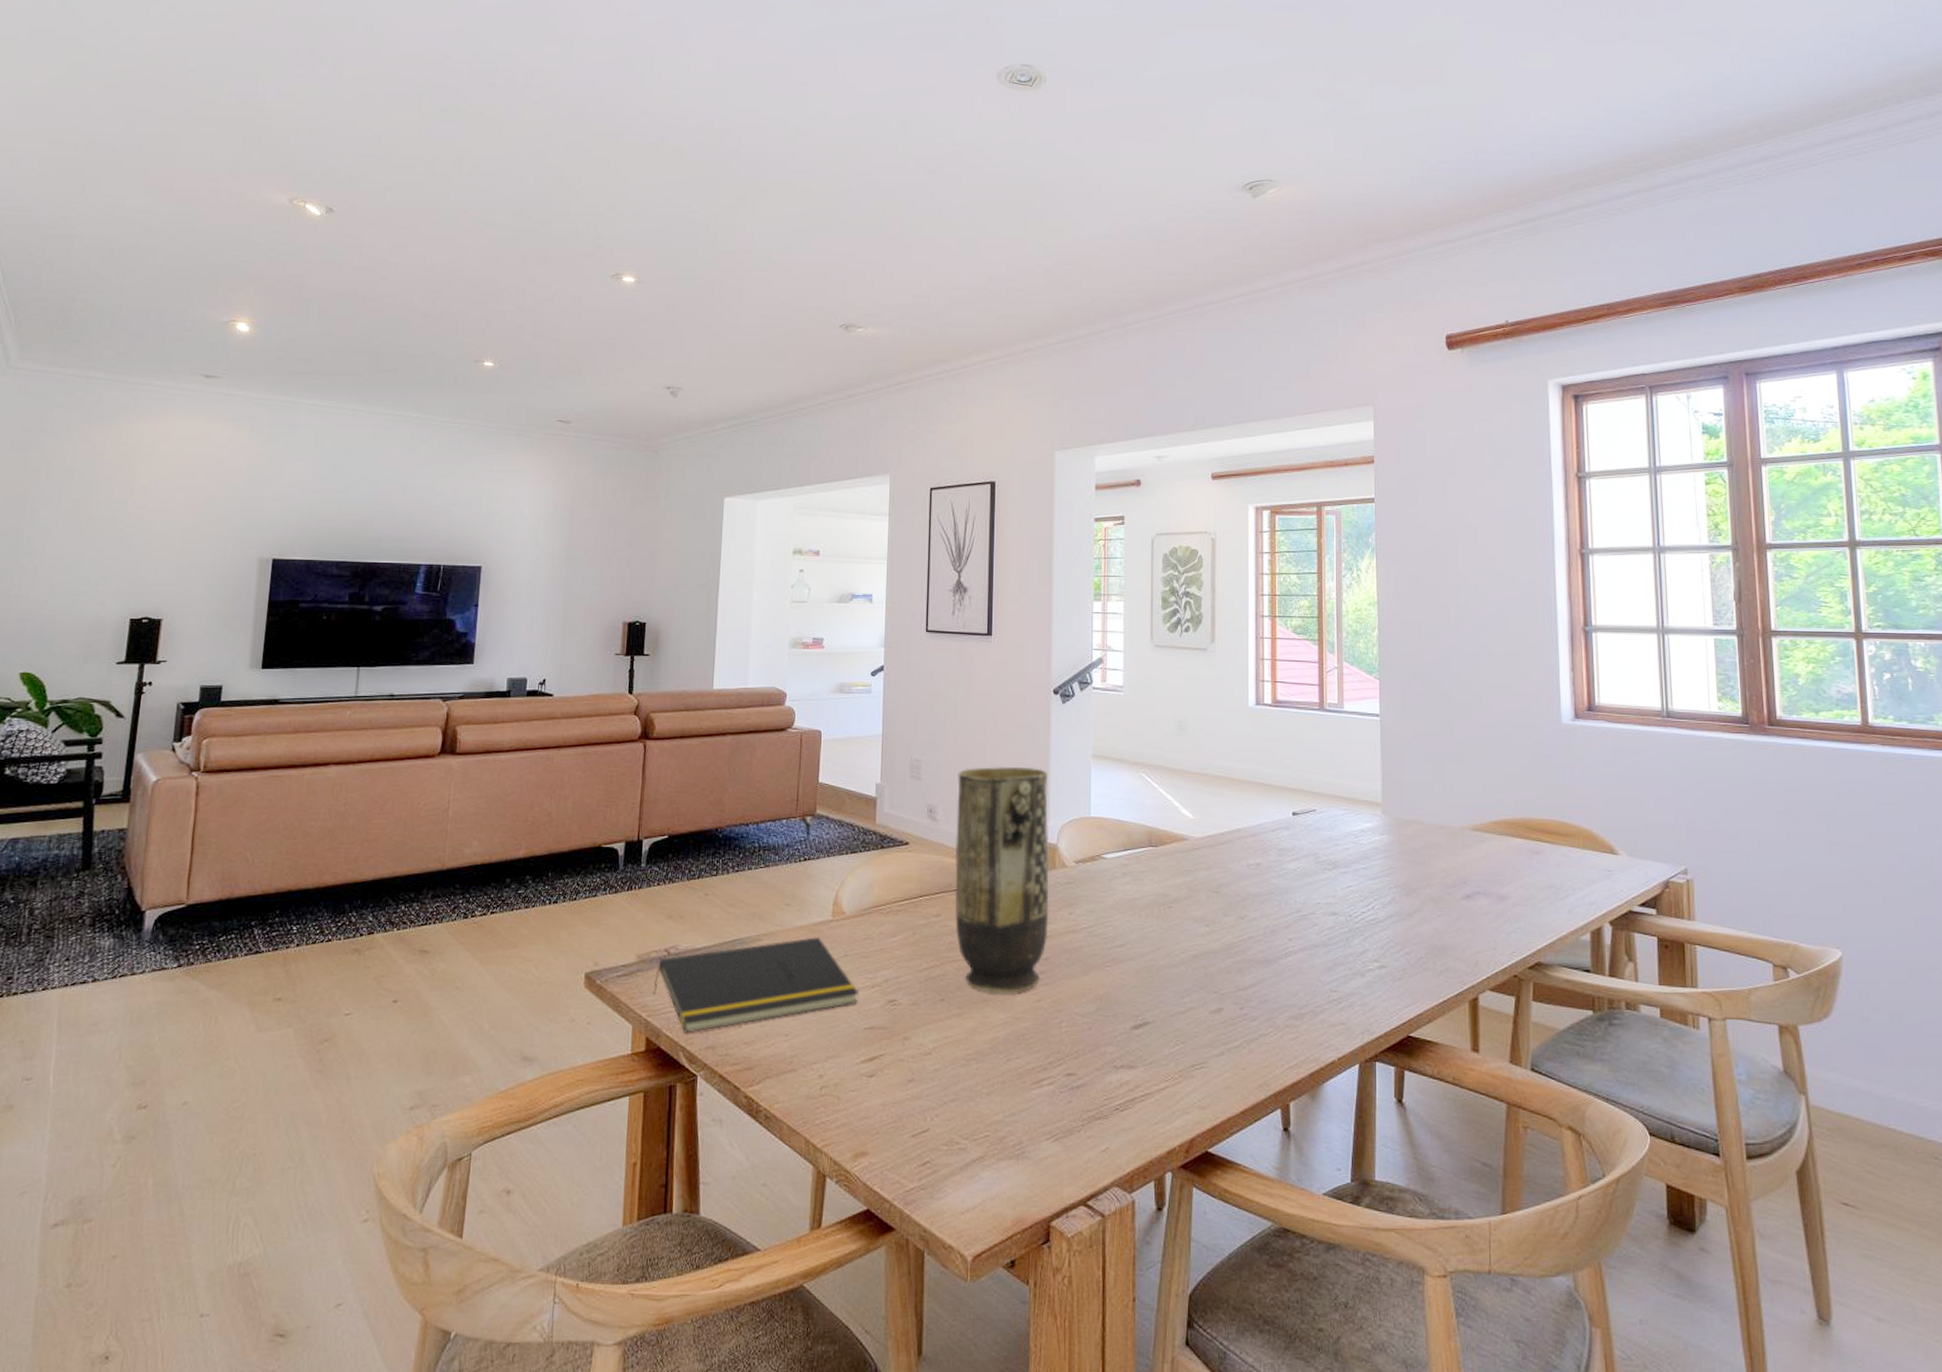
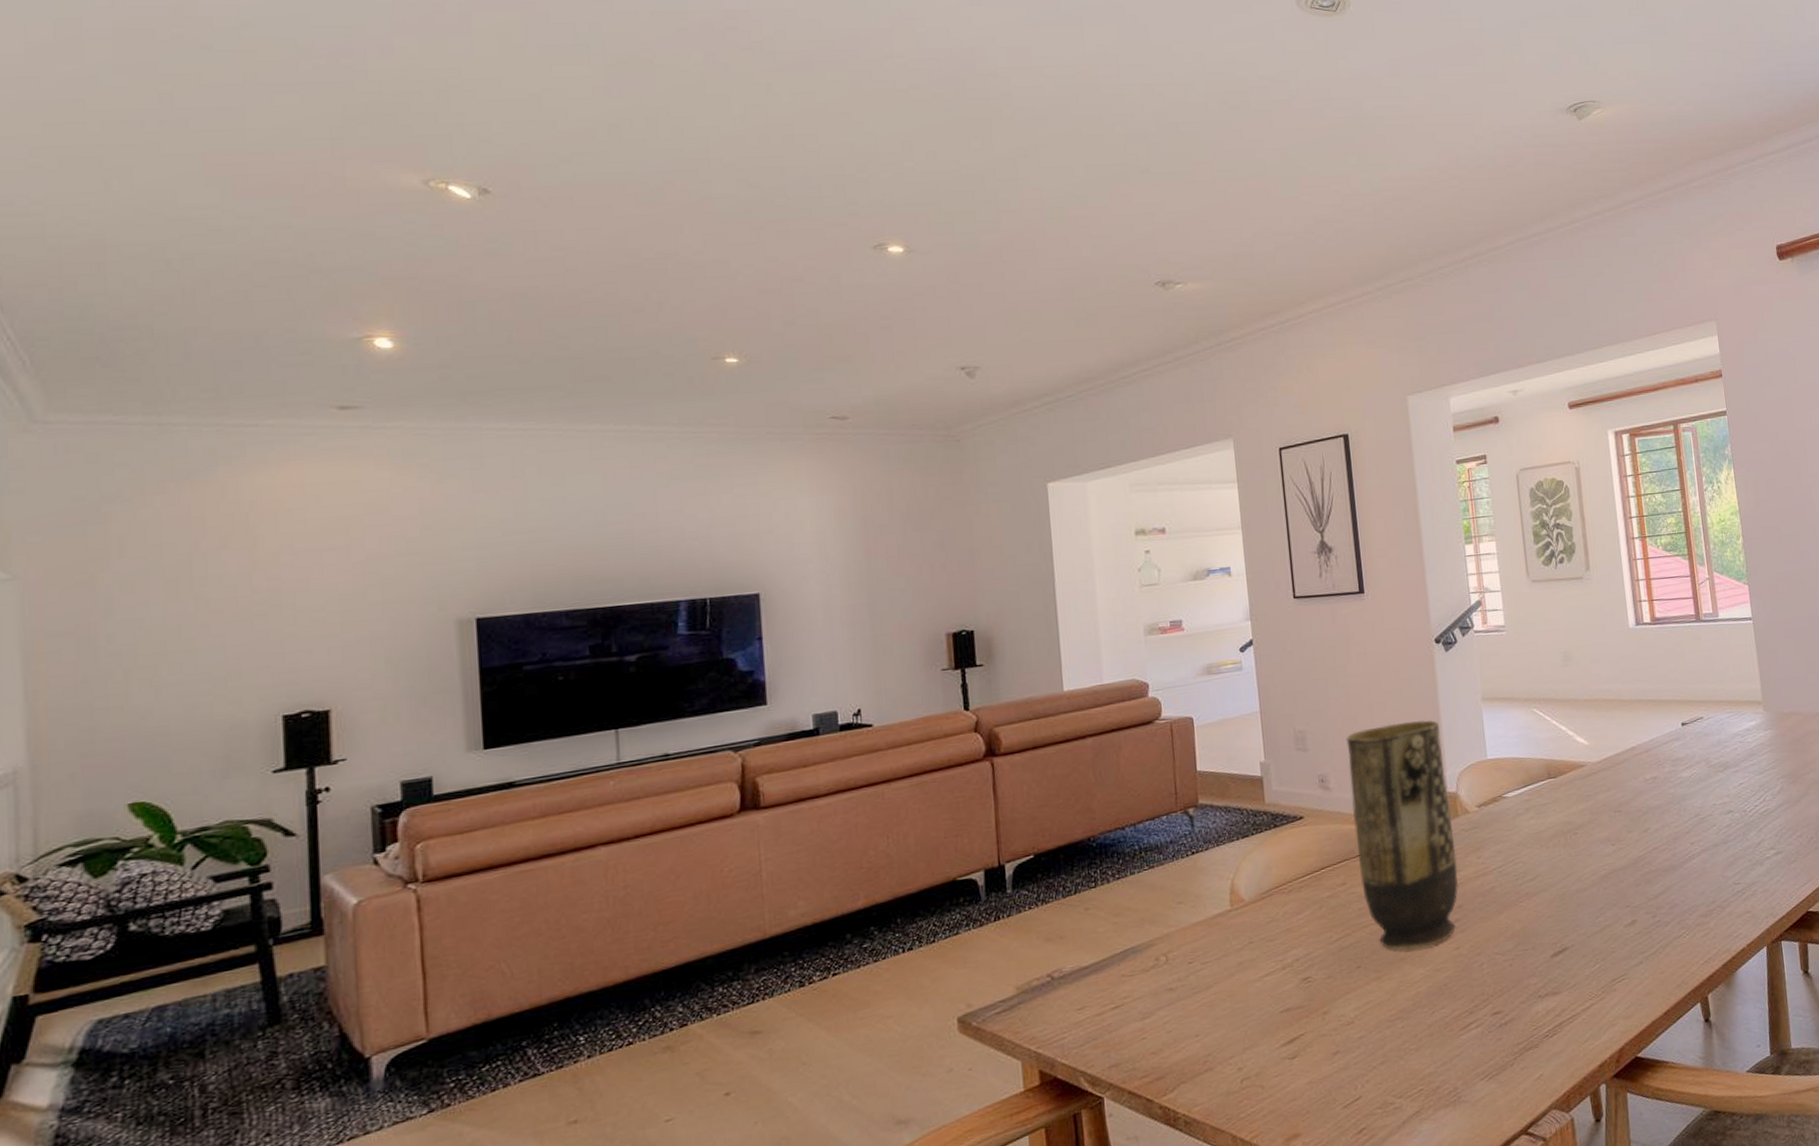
notepad: present [653,937,859,1034] -> none [1040,930,1270,1057]

